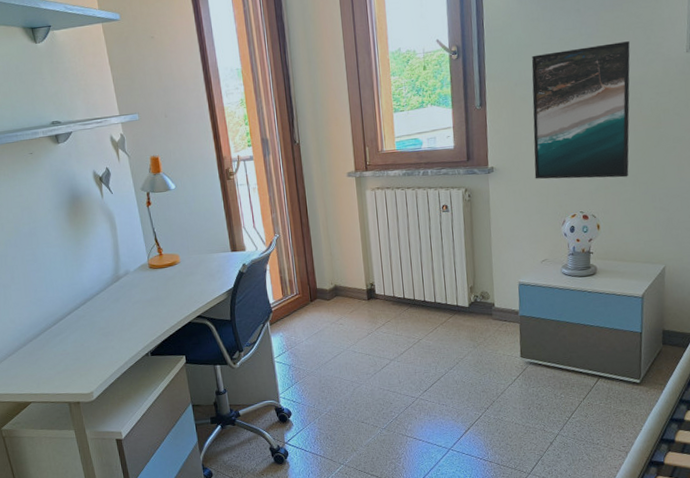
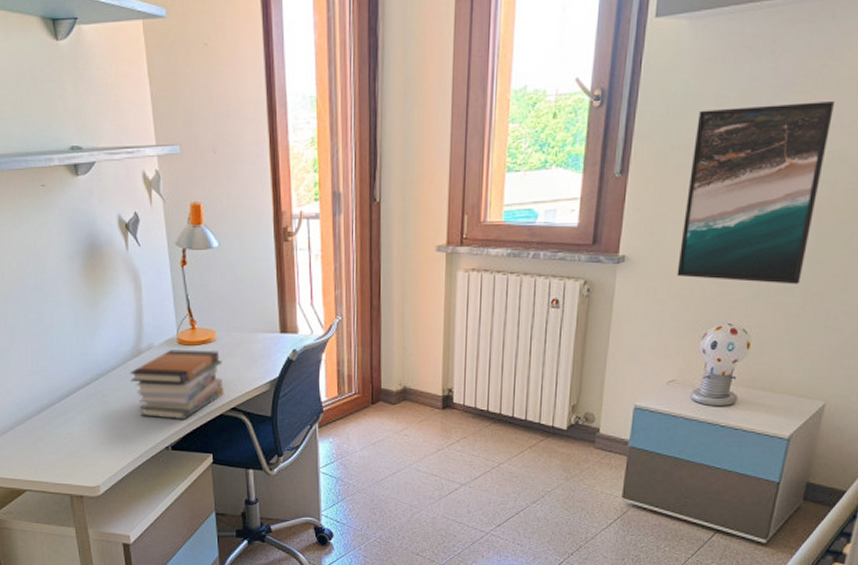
book stack: none [111,271,190,330] -> present [129,350,224,419]

